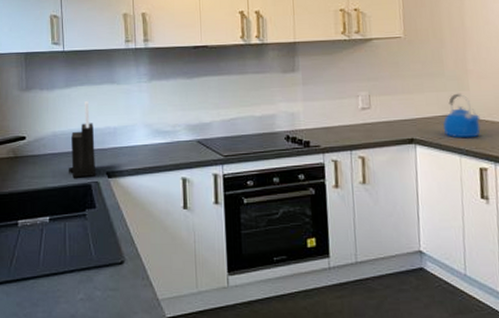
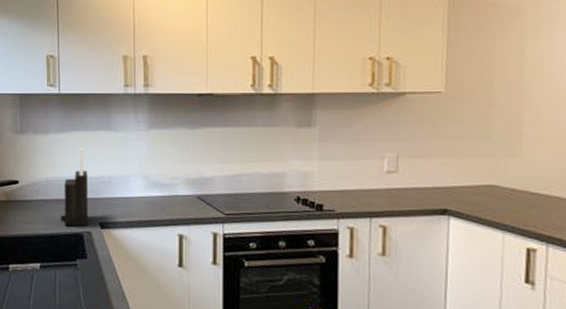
kettle: present [442,93,481,139] -> none [484,160,534,214]

